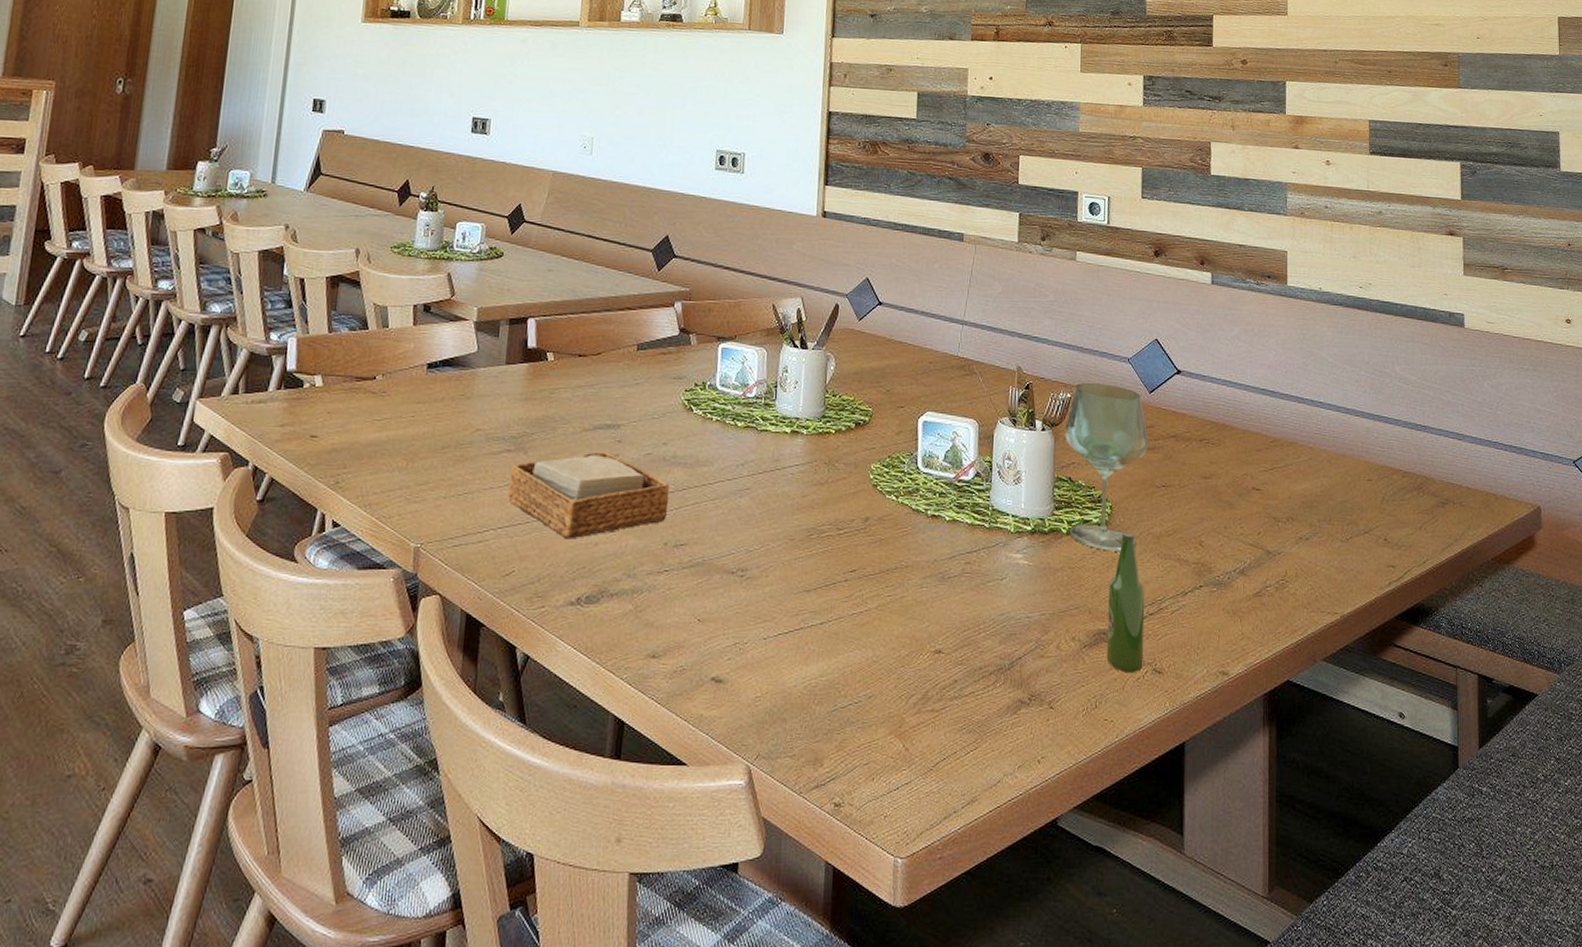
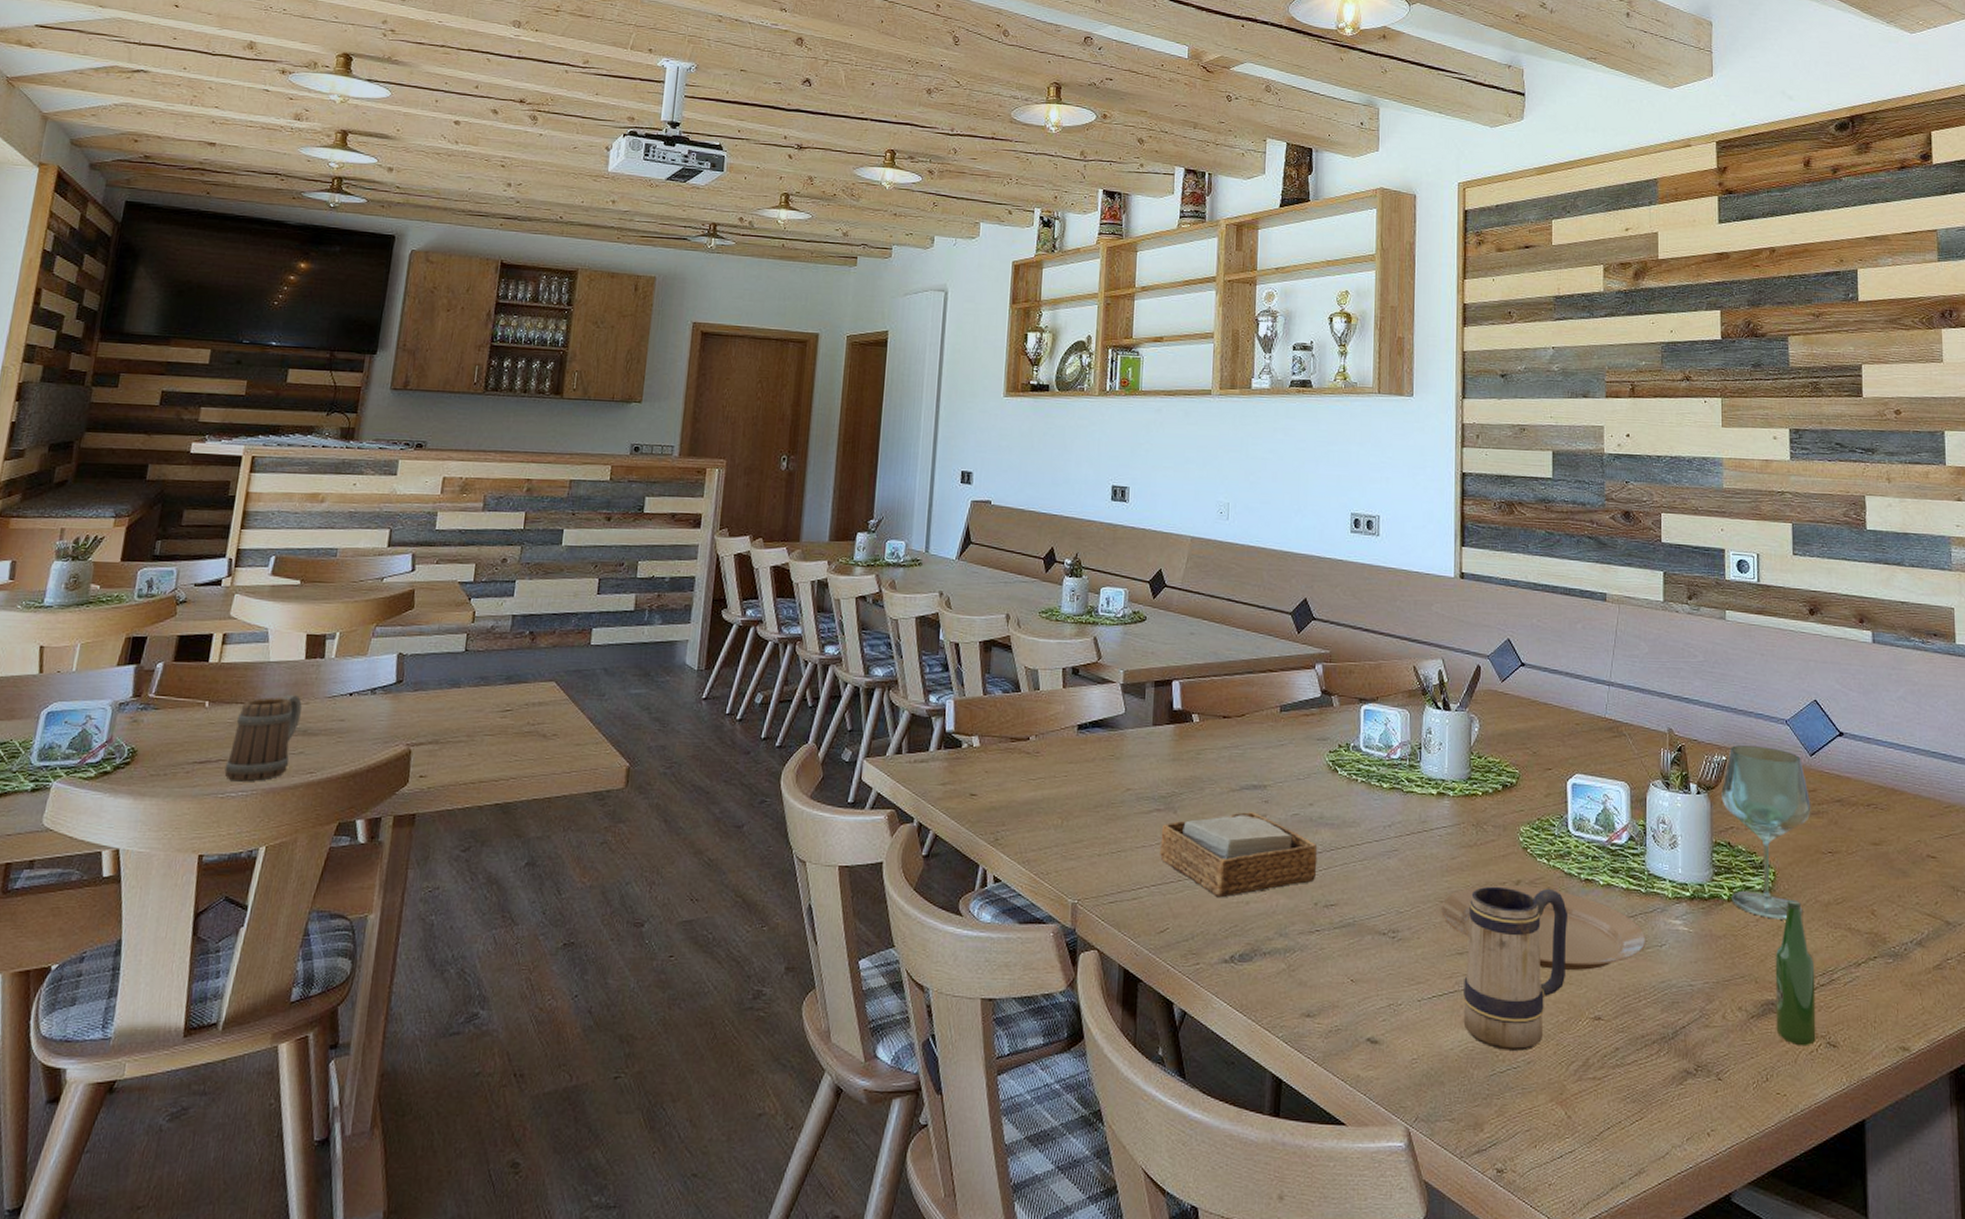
plate: none [789,522,988,605] -> present [1440,884,1646,970]
beer mug: none [807,523,914,685] -> present [1463,886,1569,1051]

